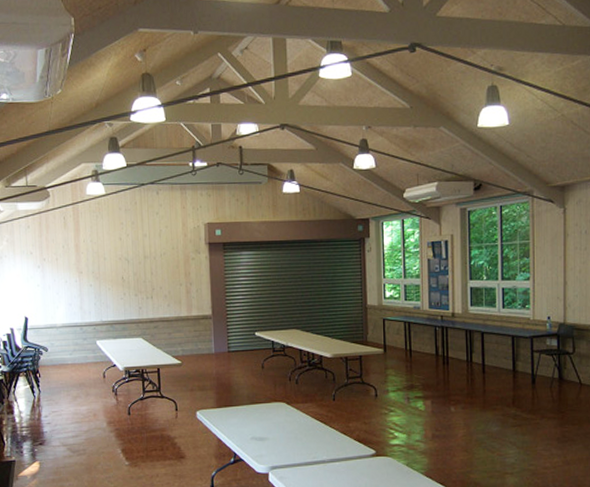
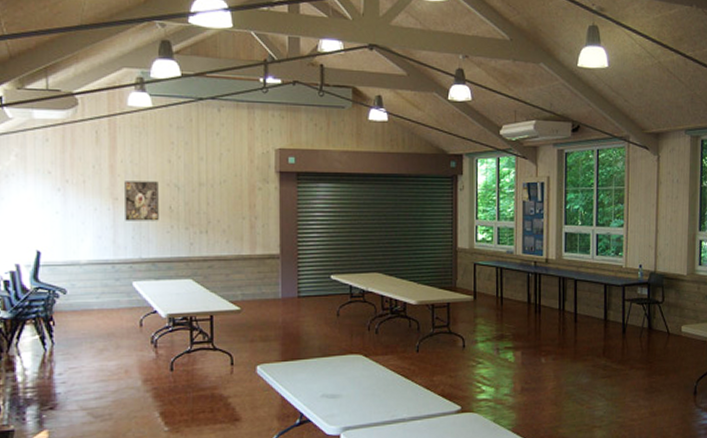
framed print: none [87,256,114,291] -> present [125,181,159,221]

